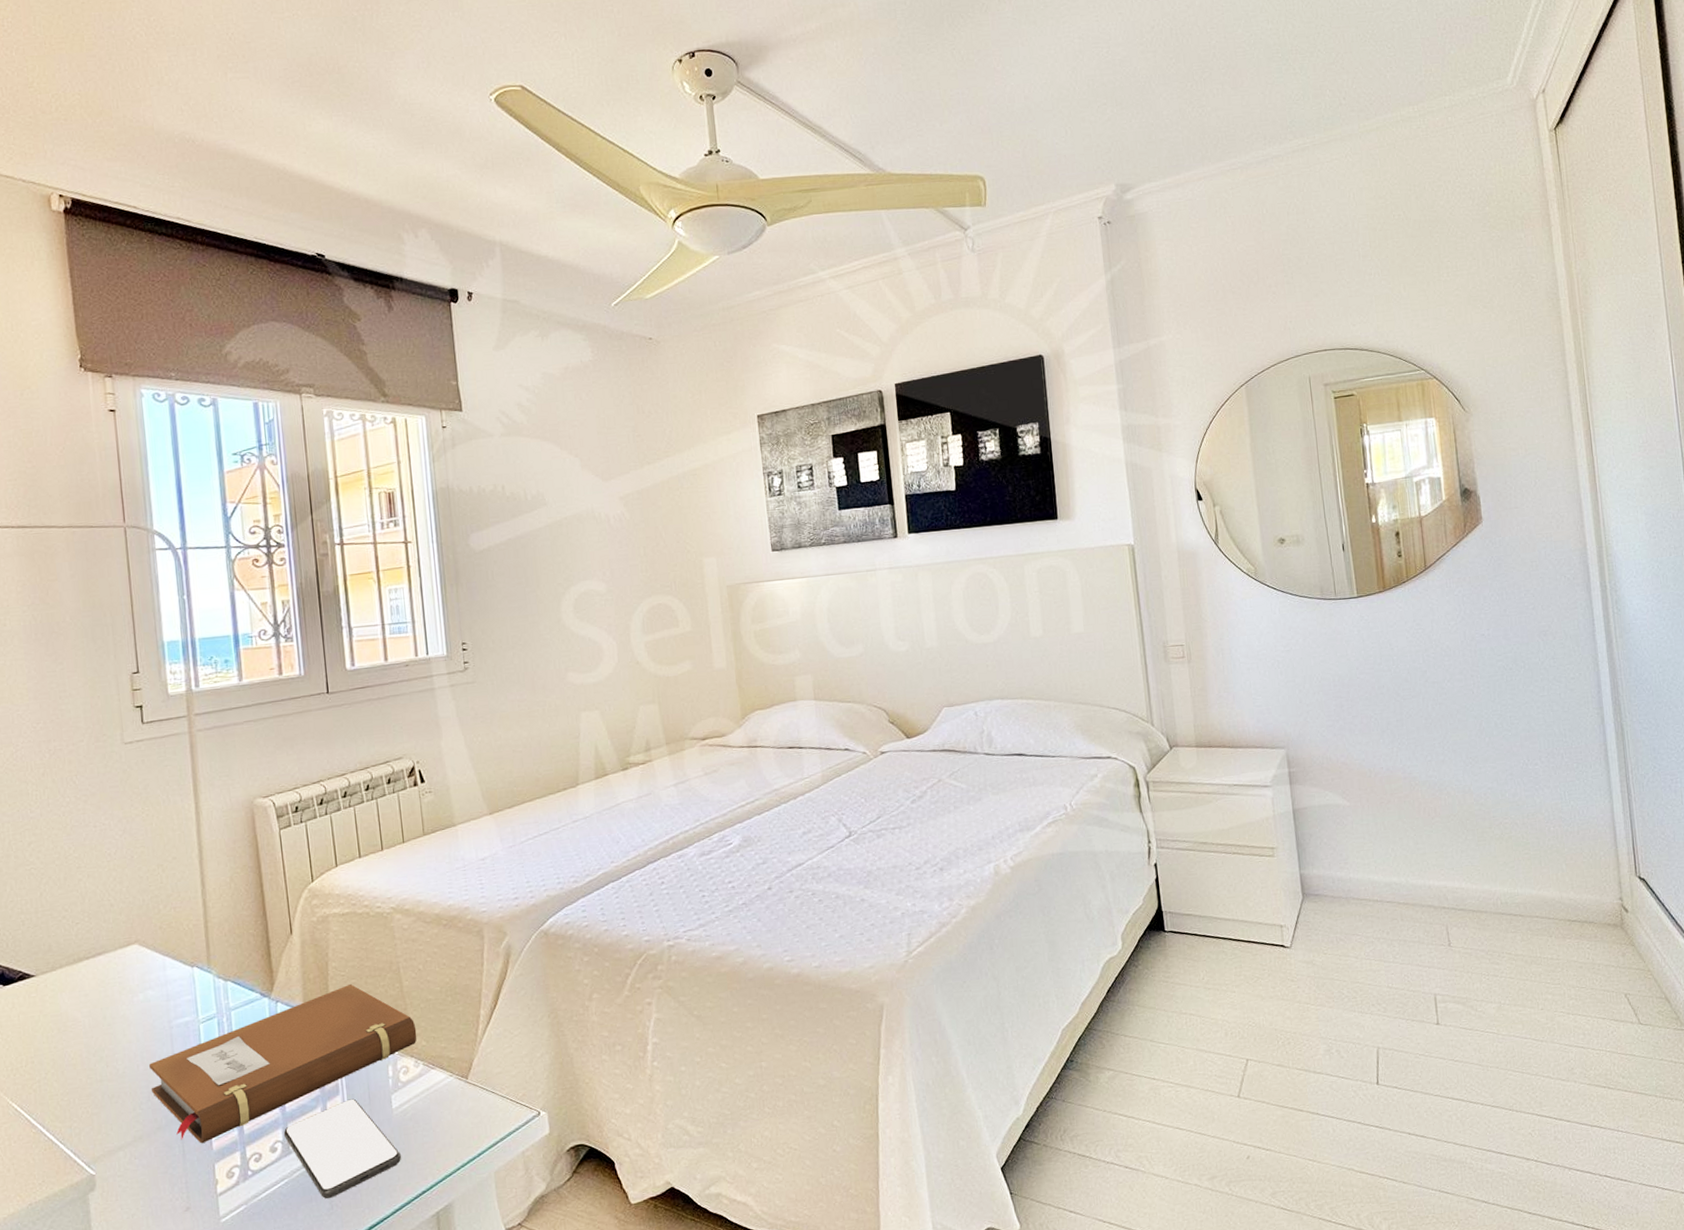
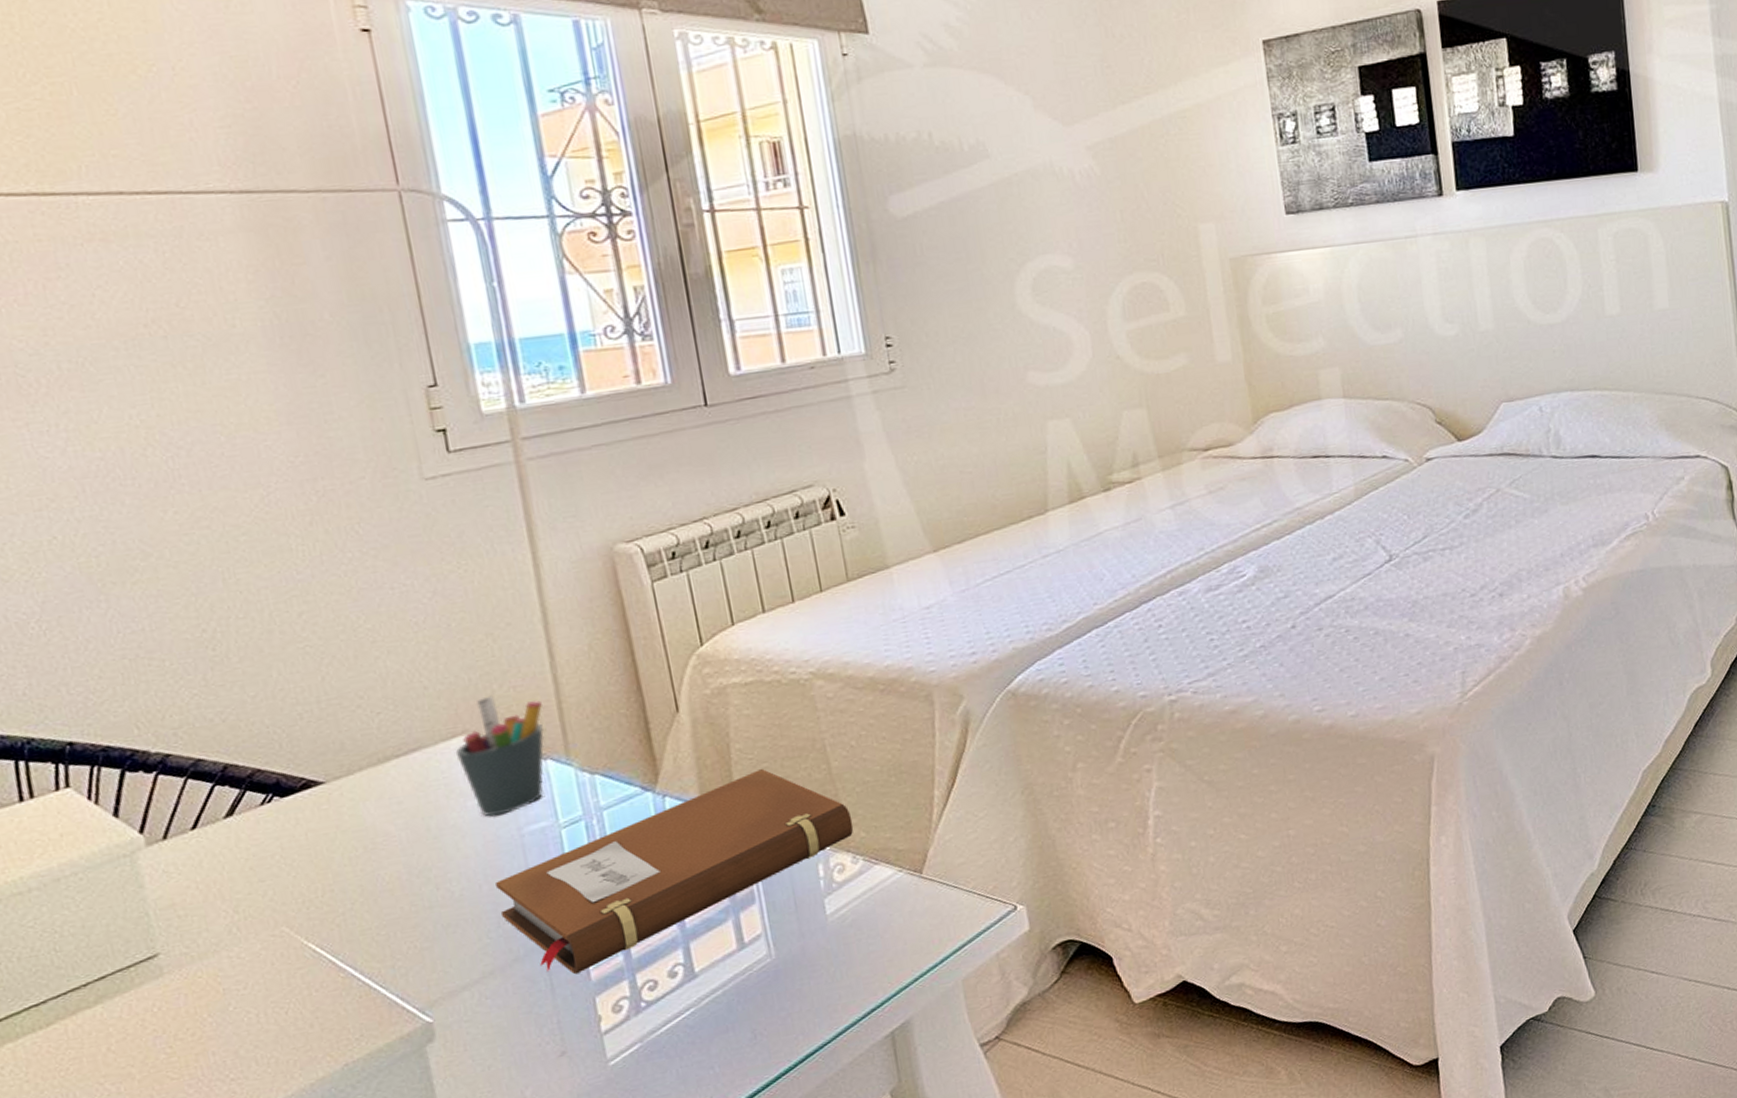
pen holder: none [128,913,195,1010] -> present [455,695,545,817]
smartphone: present [283,1098,401,1199] -> none [684,906,842,1028]

